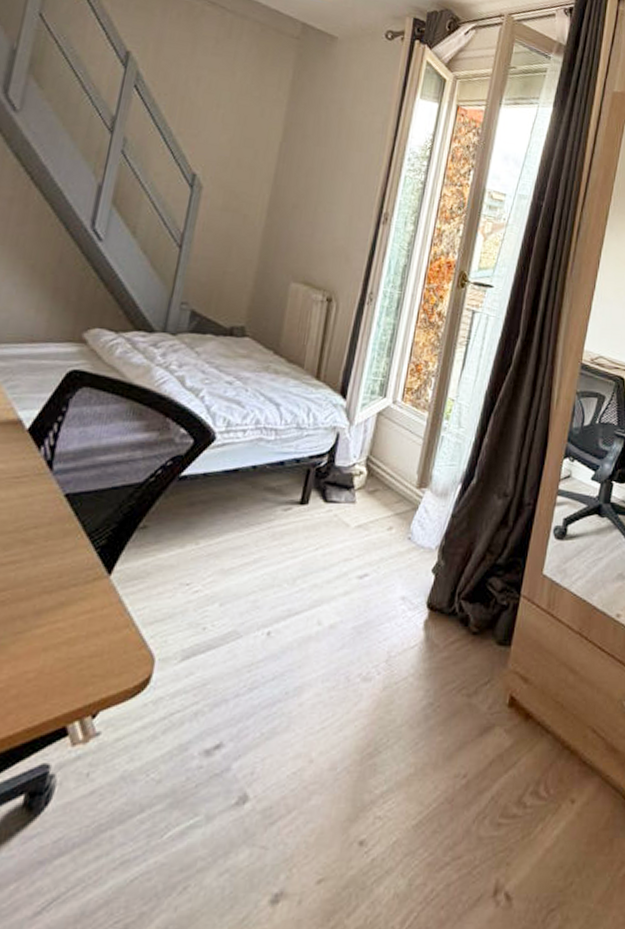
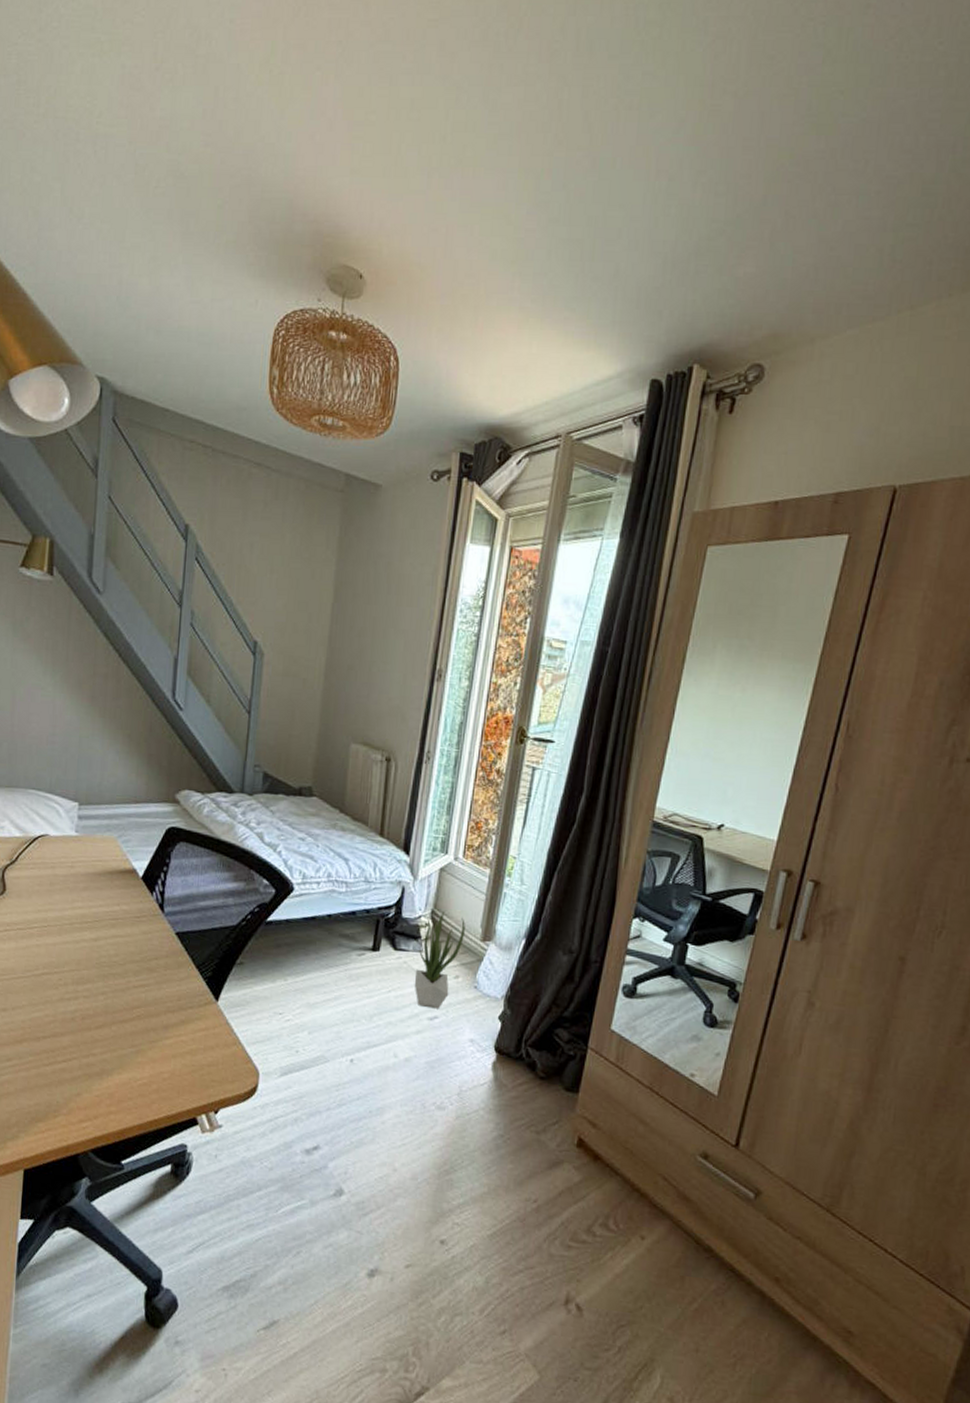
potted plant: none [344,458,401,566] -> present [414,911,465,1009]

